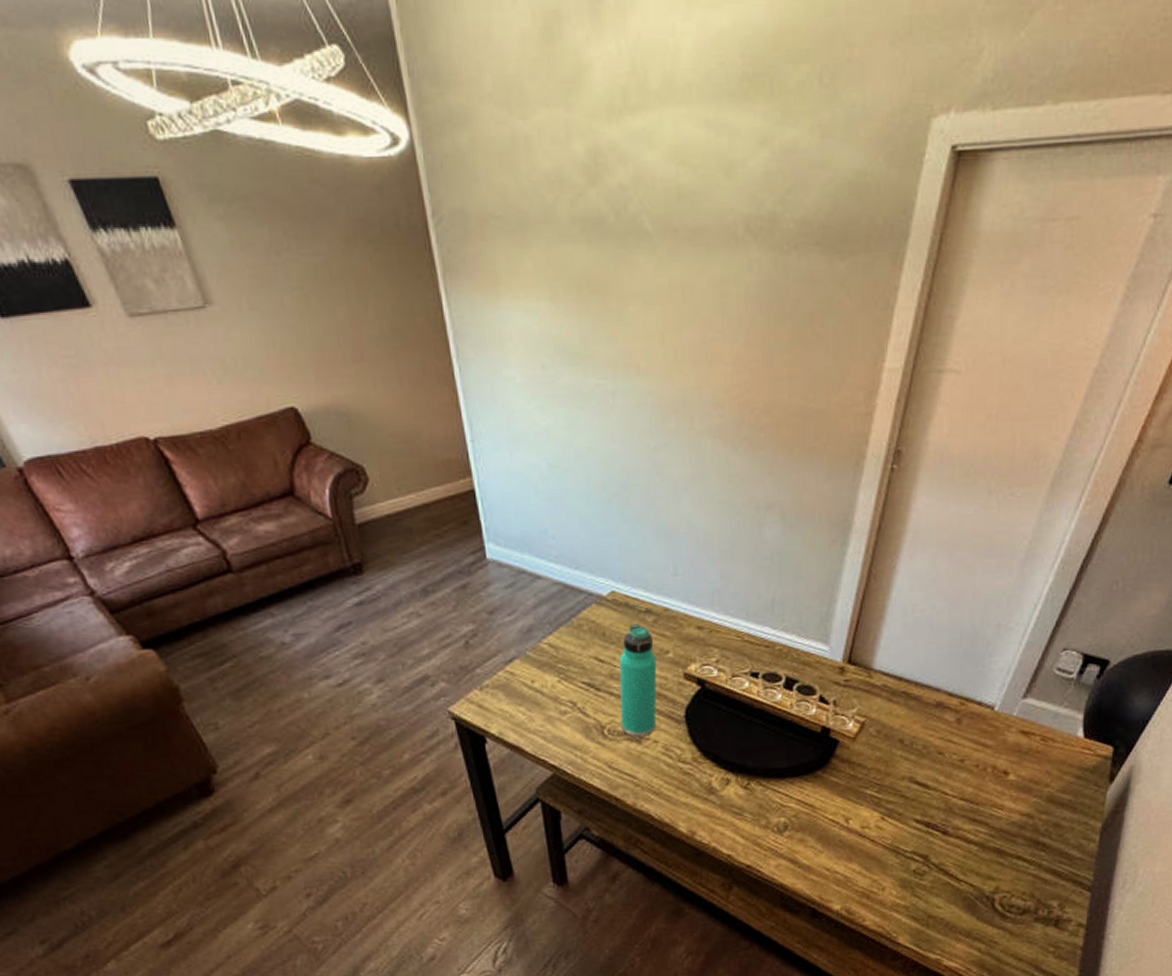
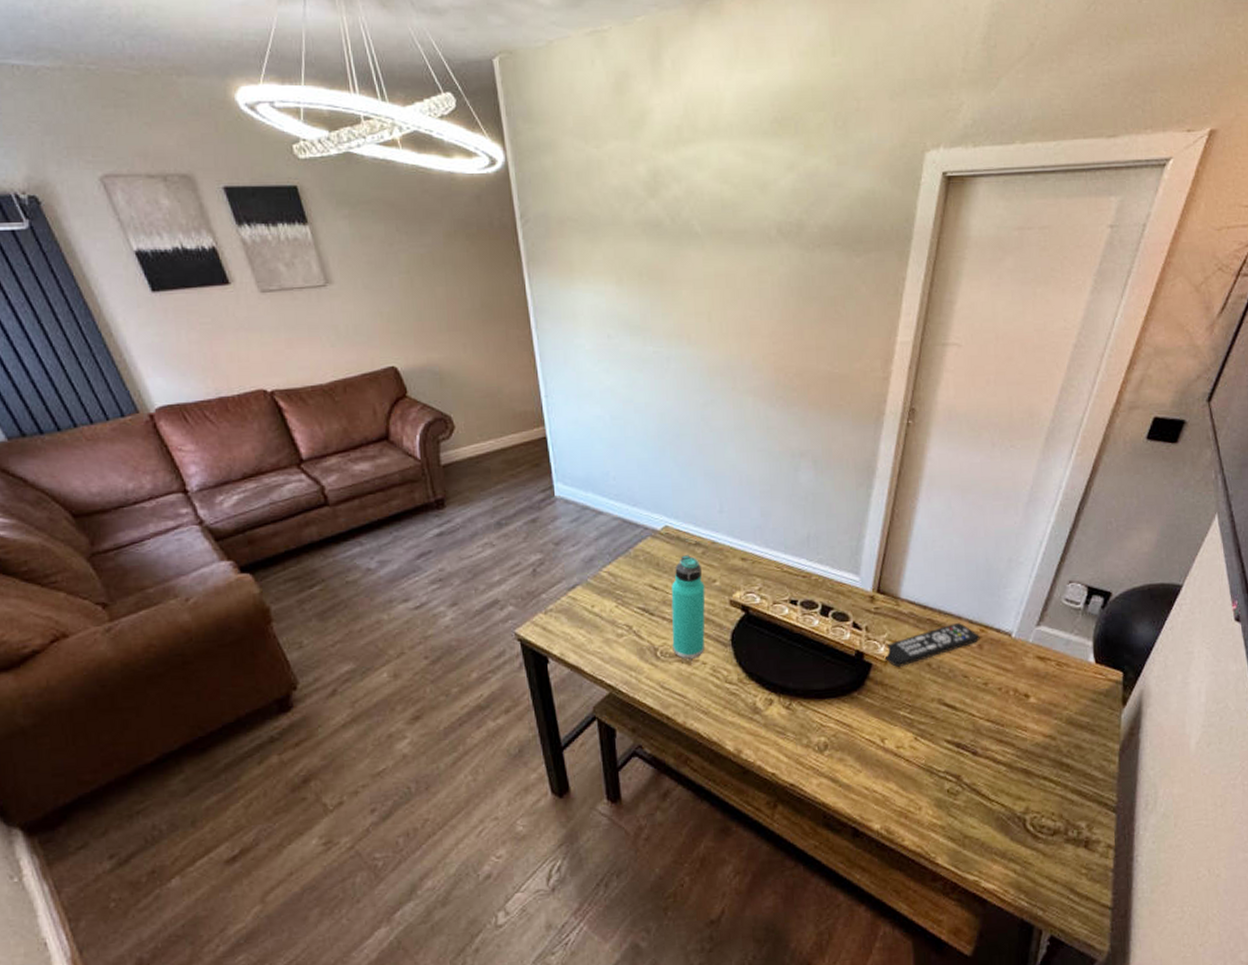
remote control: none [851,696,959,744] -> present [883,623,980,667]

